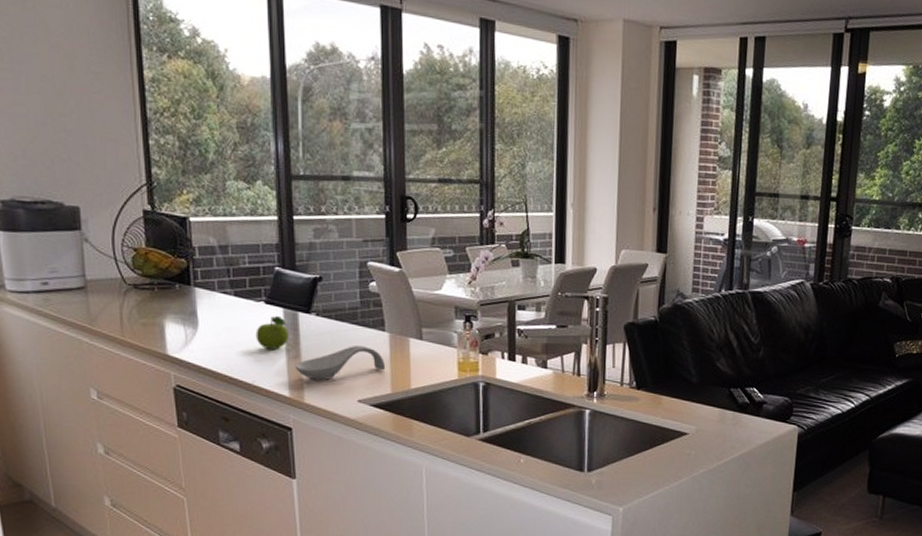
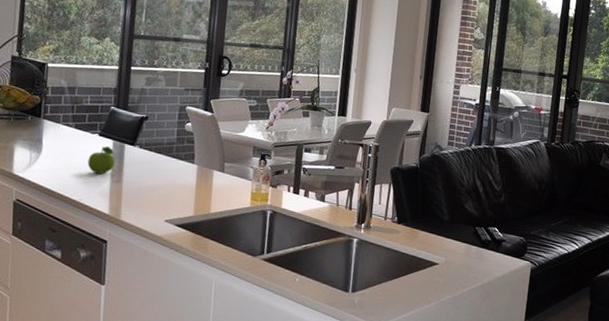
spoon rest: present [295,346,386,381] -> none [116,174,192,202]

